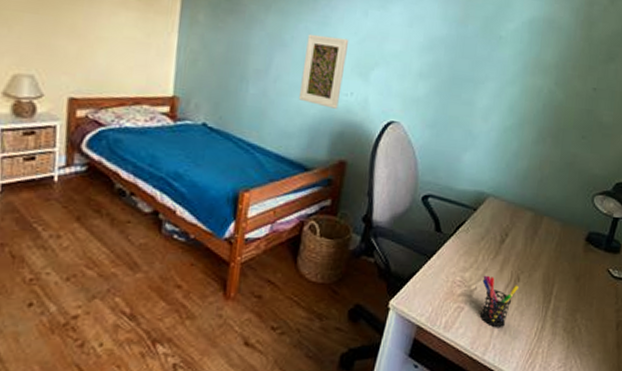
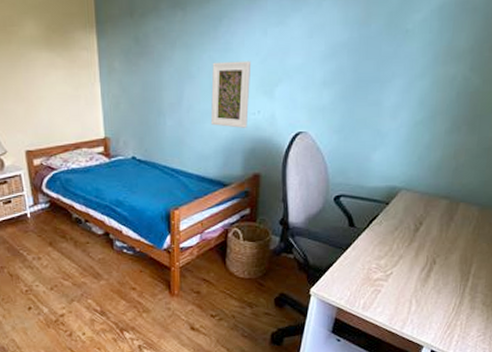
pen holder: present [480,275,519,328] -> none [397,261,435,306]

